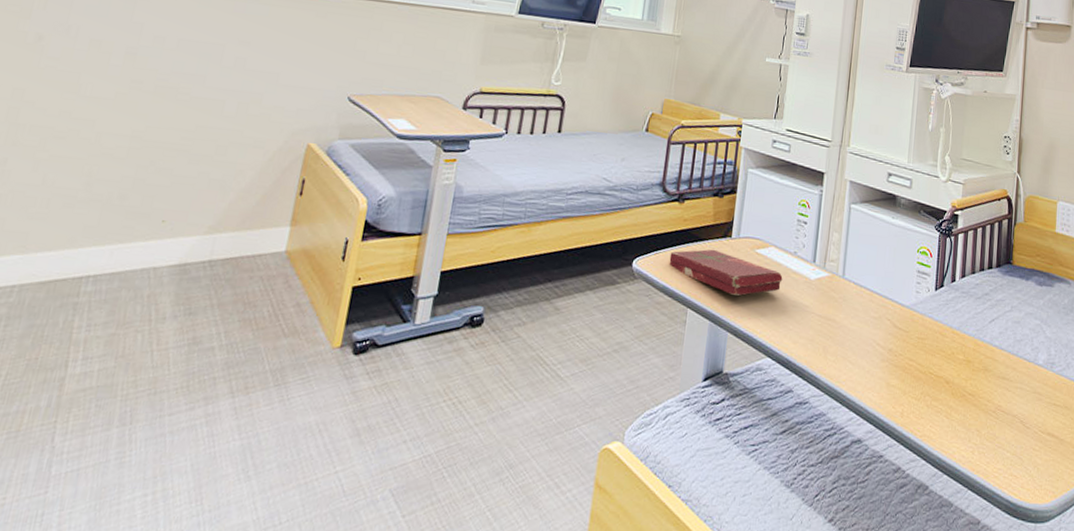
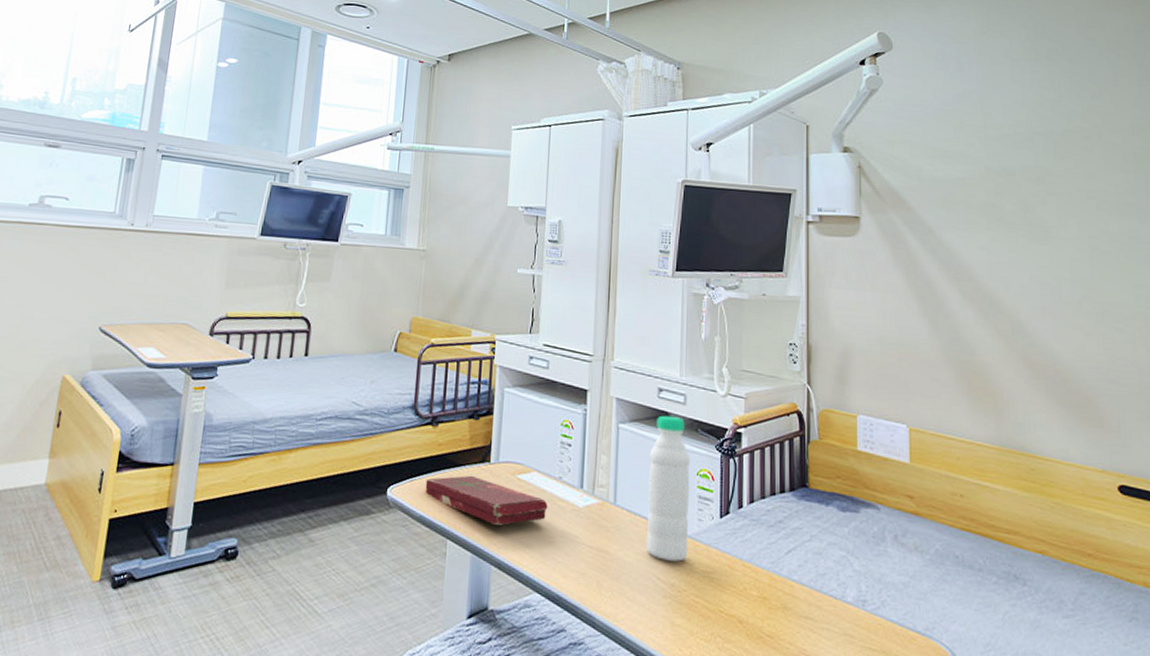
water bottle: none [868,197,913,329] -> present [646,415,691,562]

